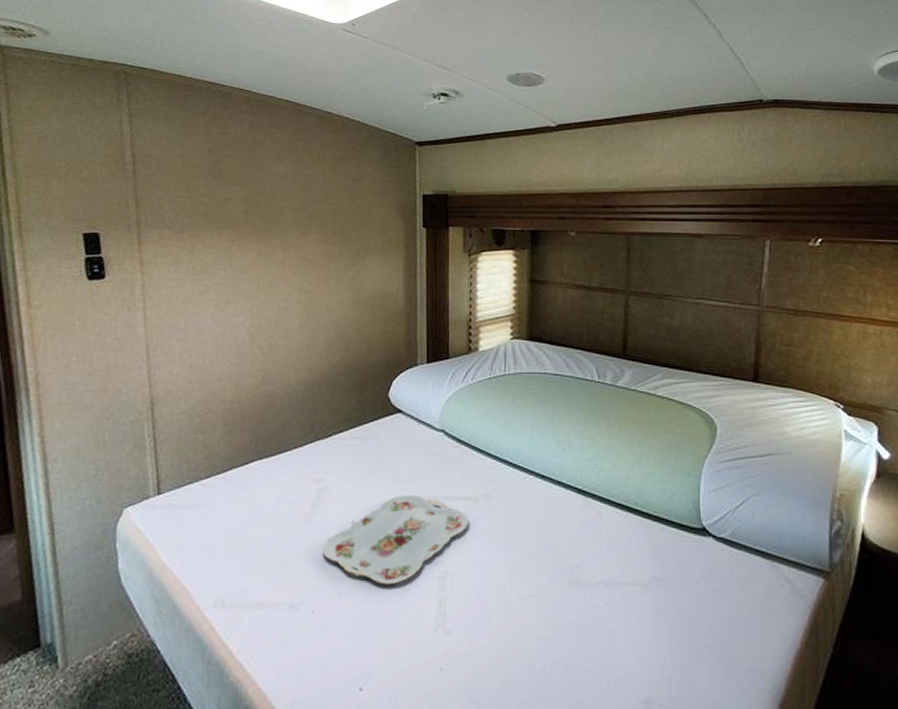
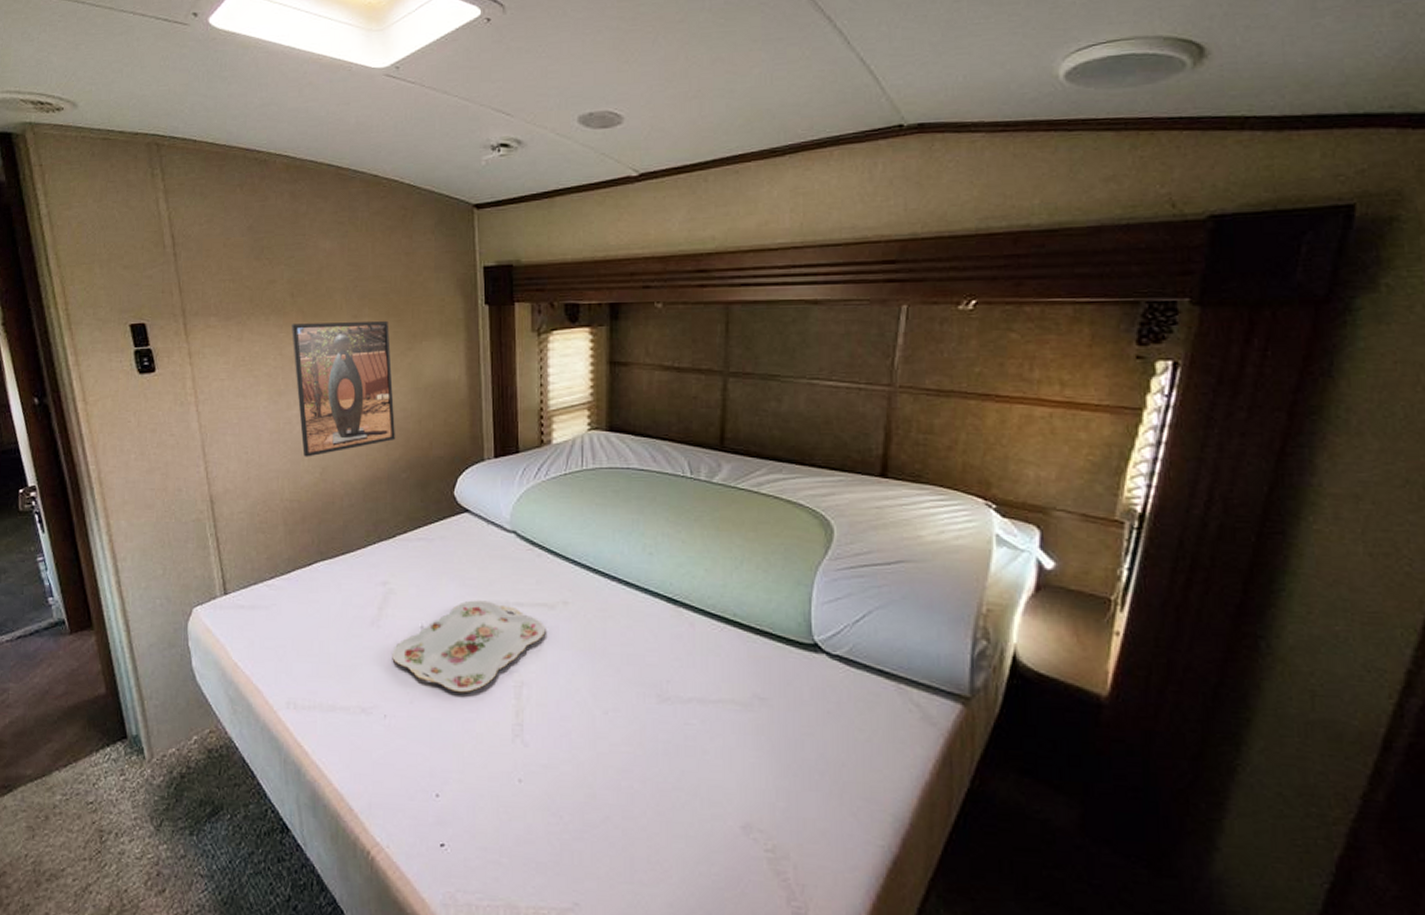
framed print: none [243,238,337,361] -> present [292,321,395,457]

